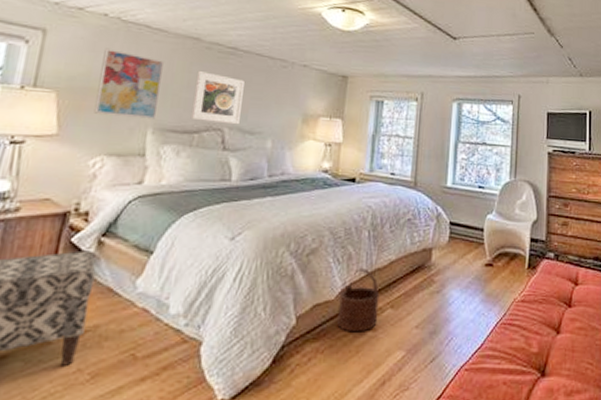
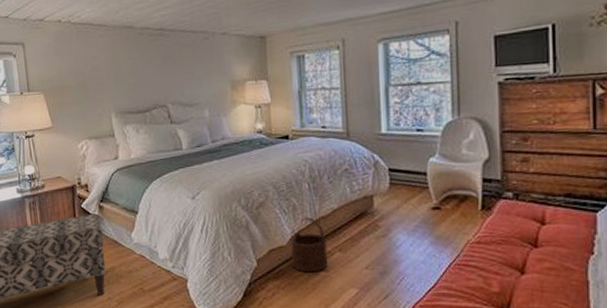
wall art: present [94,48,165,119] -> none [66,49,115,107]
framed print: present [190,70,245,125] -> none [136,55,179,101]

